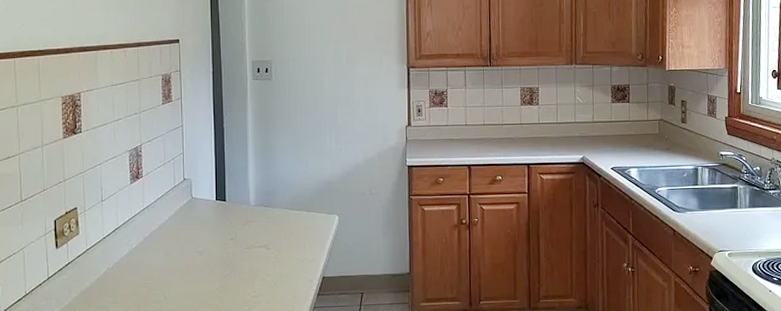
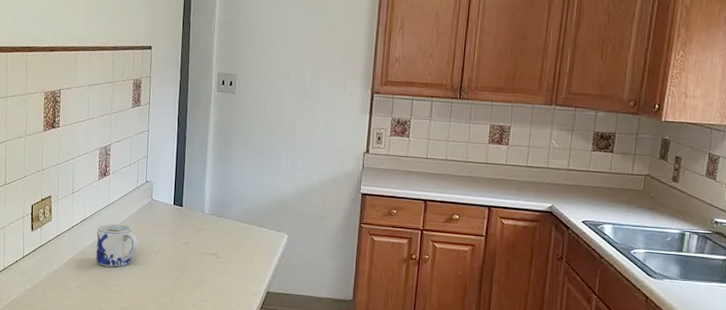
mug: none [132,228,180,276] -> present [95,223,138,267]

